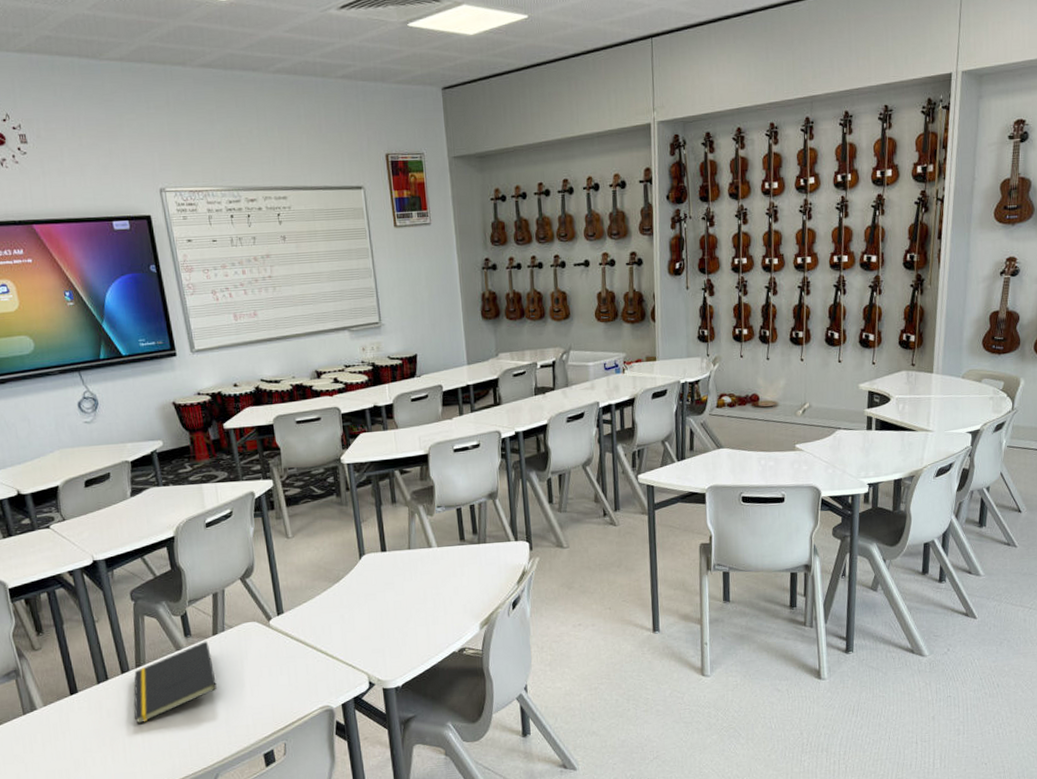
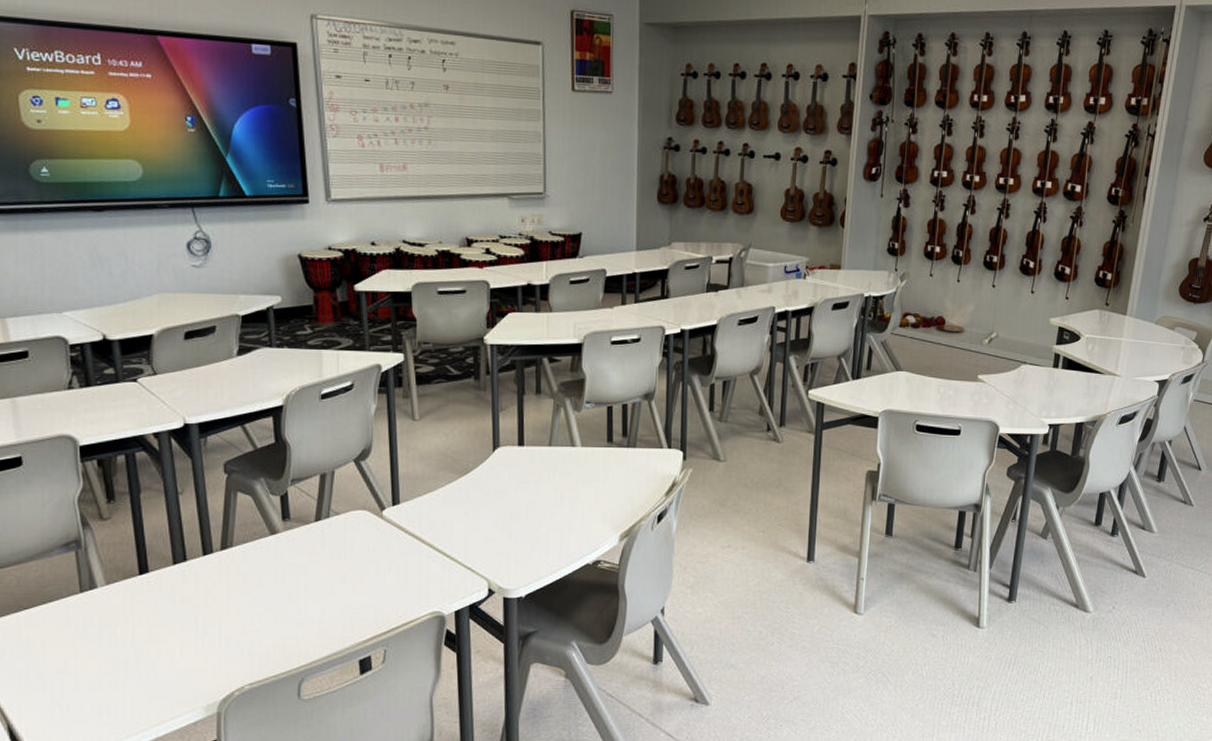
notepad: present [134,641,217,724] -> none [213,527,313,614]

